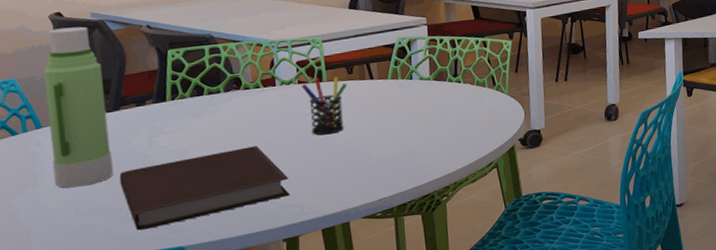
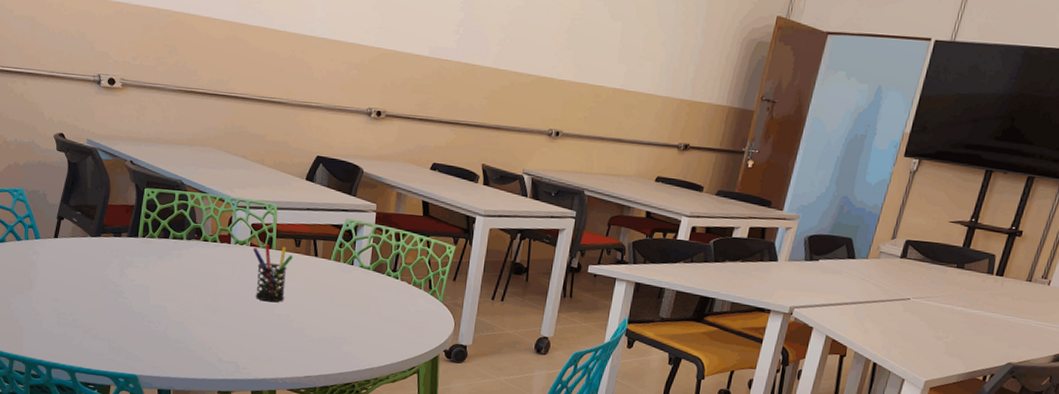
water bottle: present [43,26,113,188] -> none [45,148,91,300]
notebook: present [119,146,290,231] -> none [94,294,231,353]

